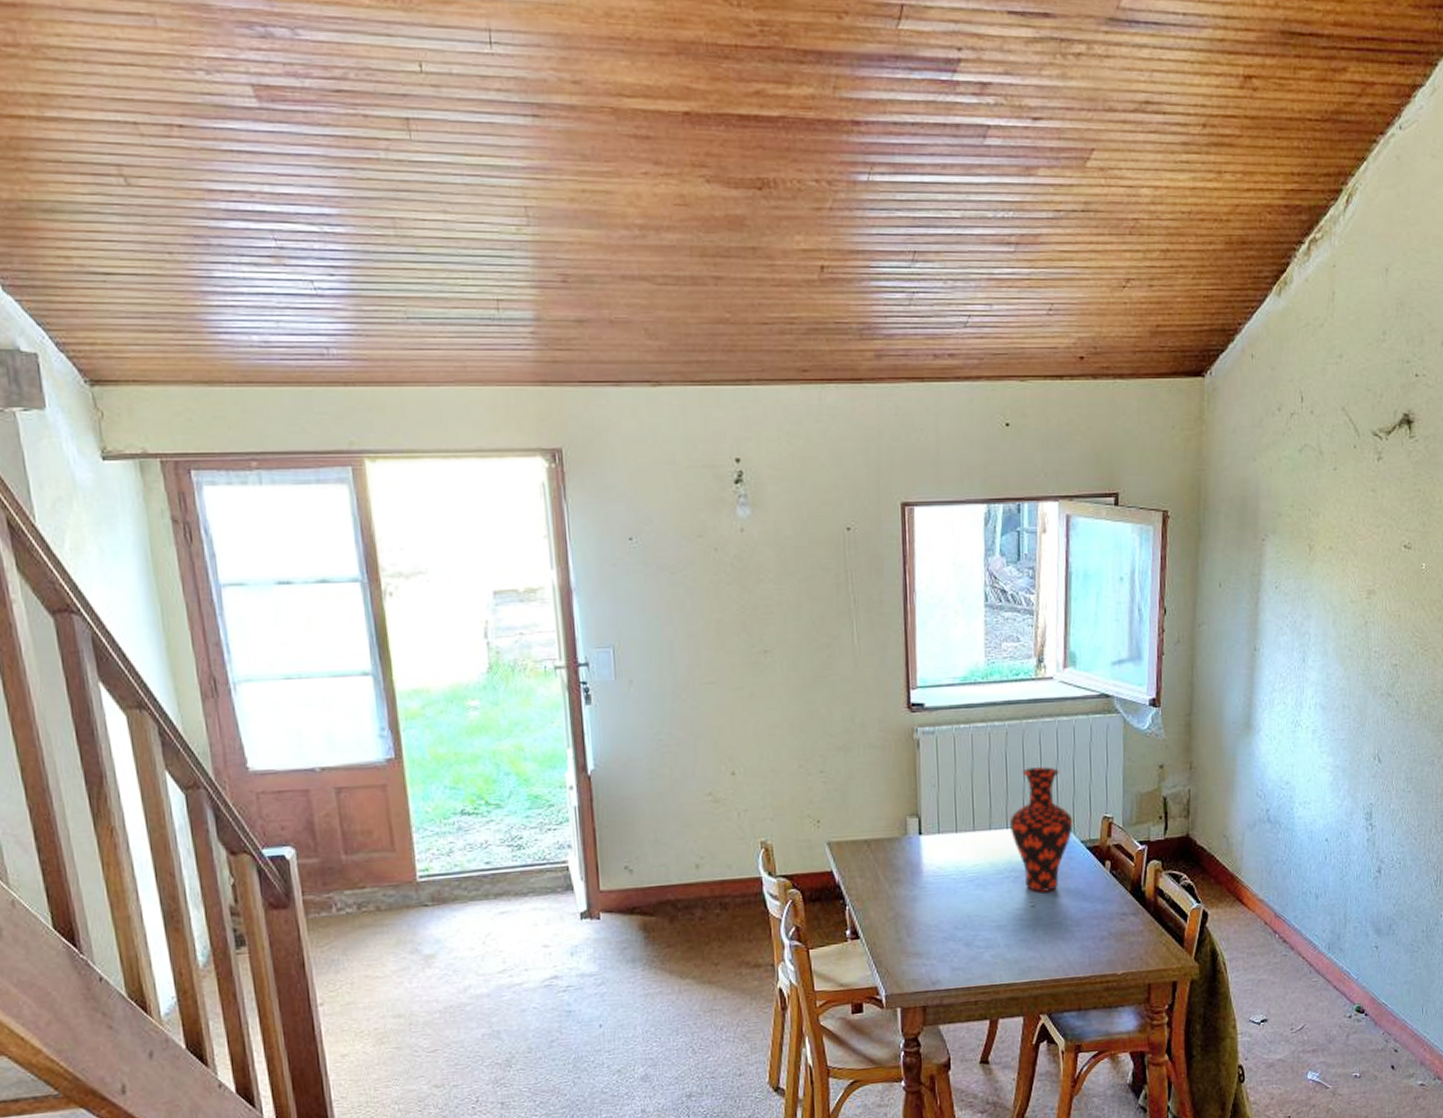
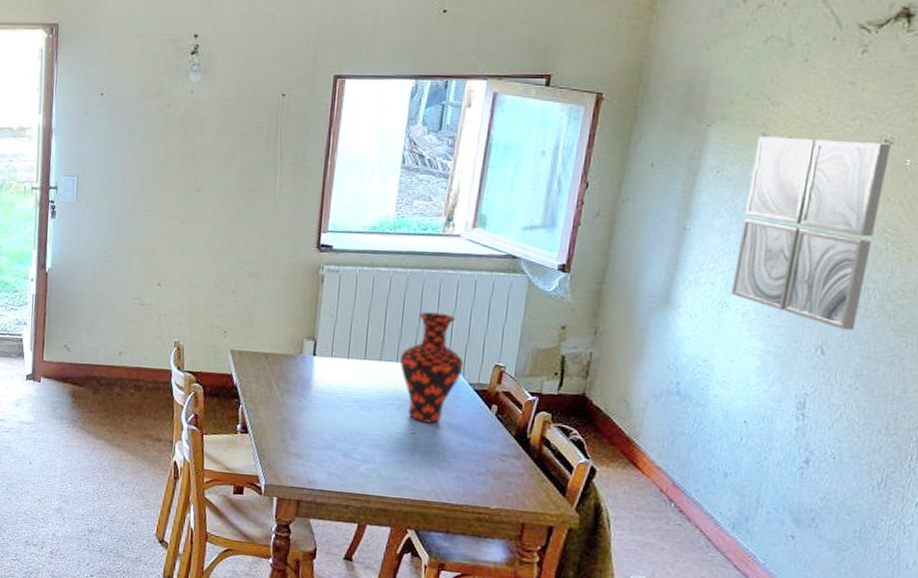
wall art: none [1300,548,1409,736] -> present [730,136,891,330]

